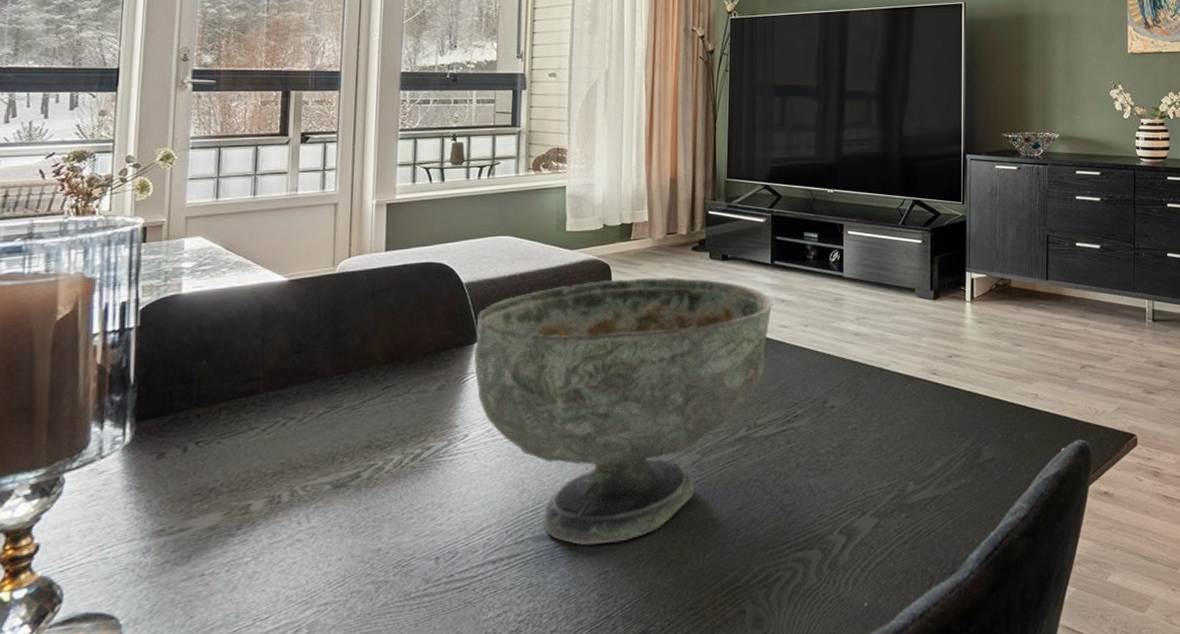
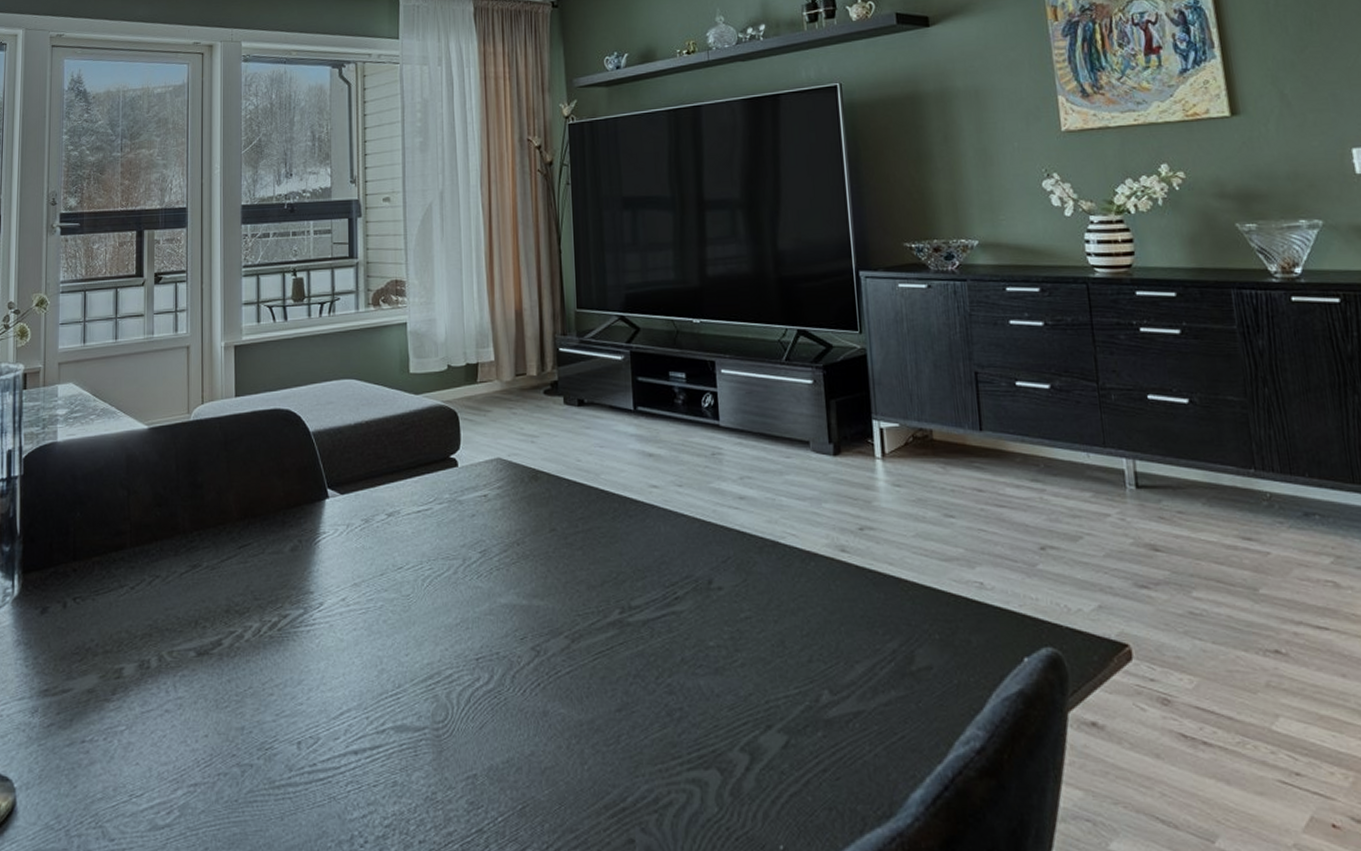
decorative bowl: present [473,276,773,545] -> none [324,425,640,742]

